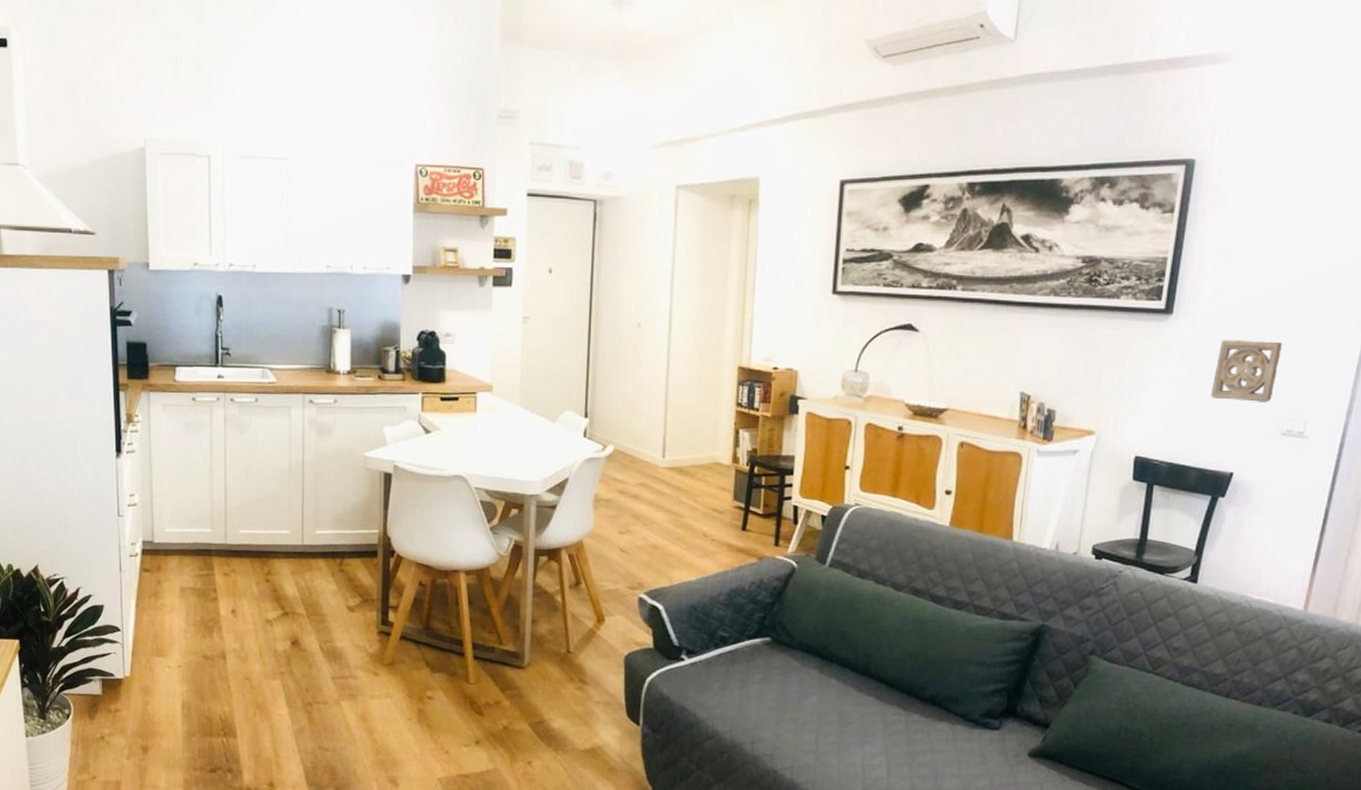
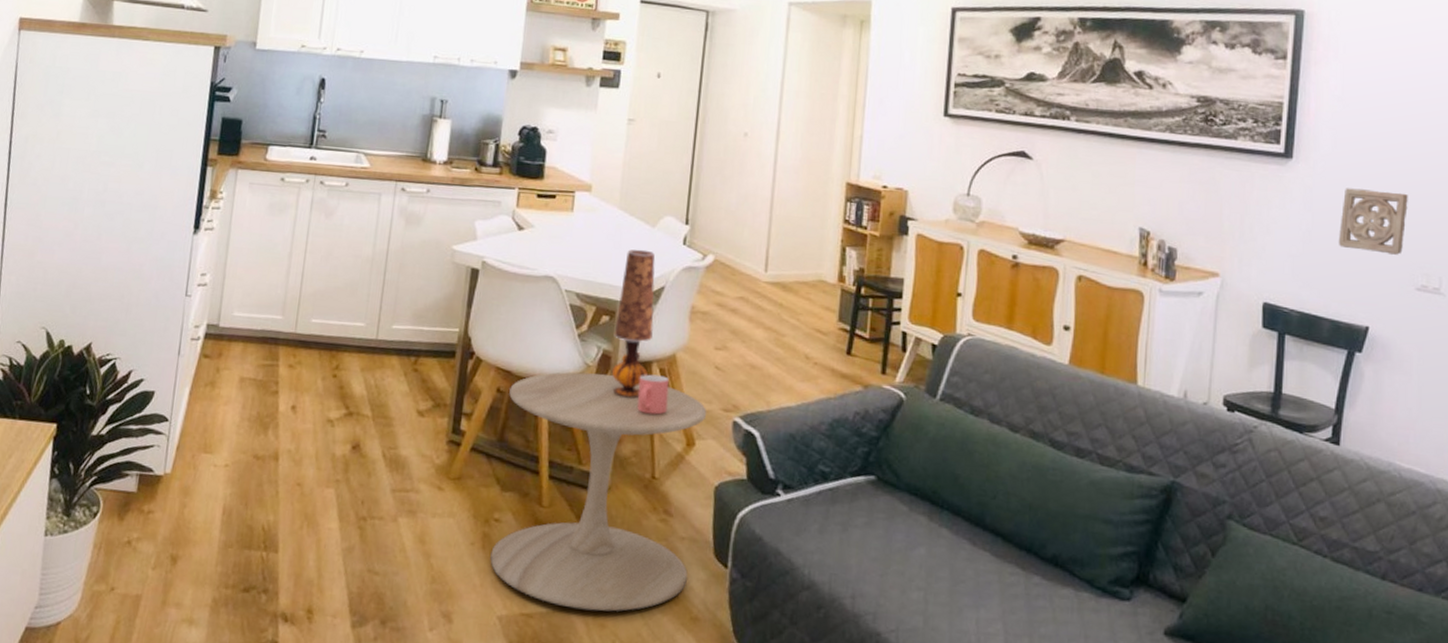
side table: none [427,562,614,769] -> present [490,372,707,612]
table lamp: none [523,444,560,582] -> present [611,248,655,397]
mug: none [549,560,578,596] -> present [637,374,670,415]

